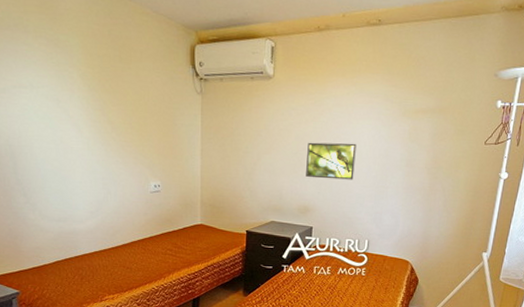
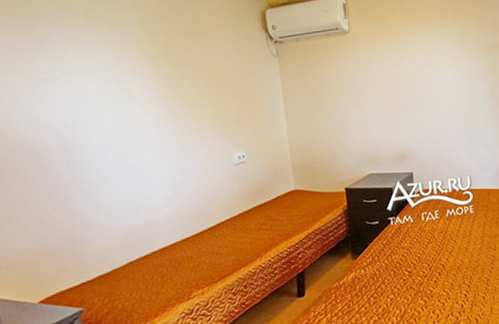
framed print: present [306,142,357,180] -> none [394,84,444,124]

